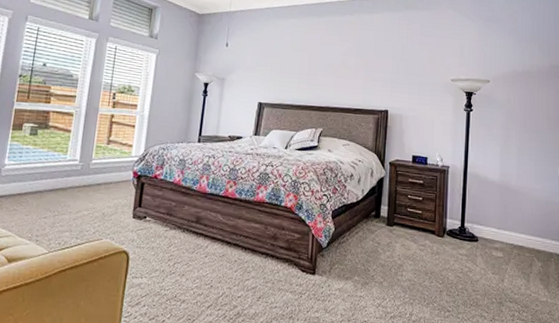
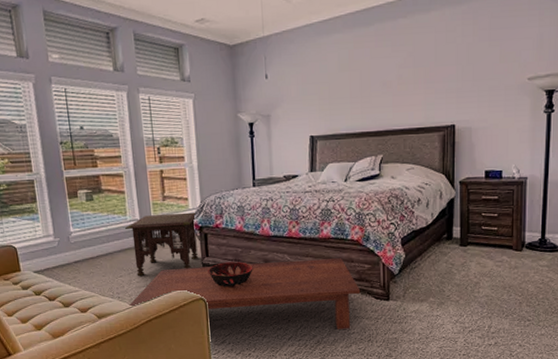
coffee table: none [46,215,288,302] -> present [129,258,361,330]
side table: none [62,157,139,220] -> present [125,212,199,277]
decorative bowl: none [137,215,184,243] -> present [208,262,253,287]

